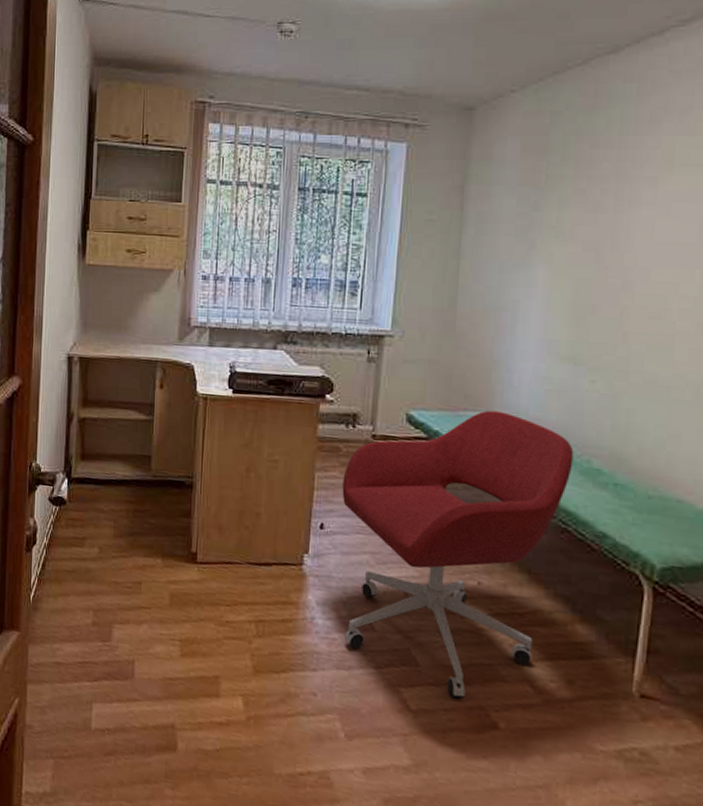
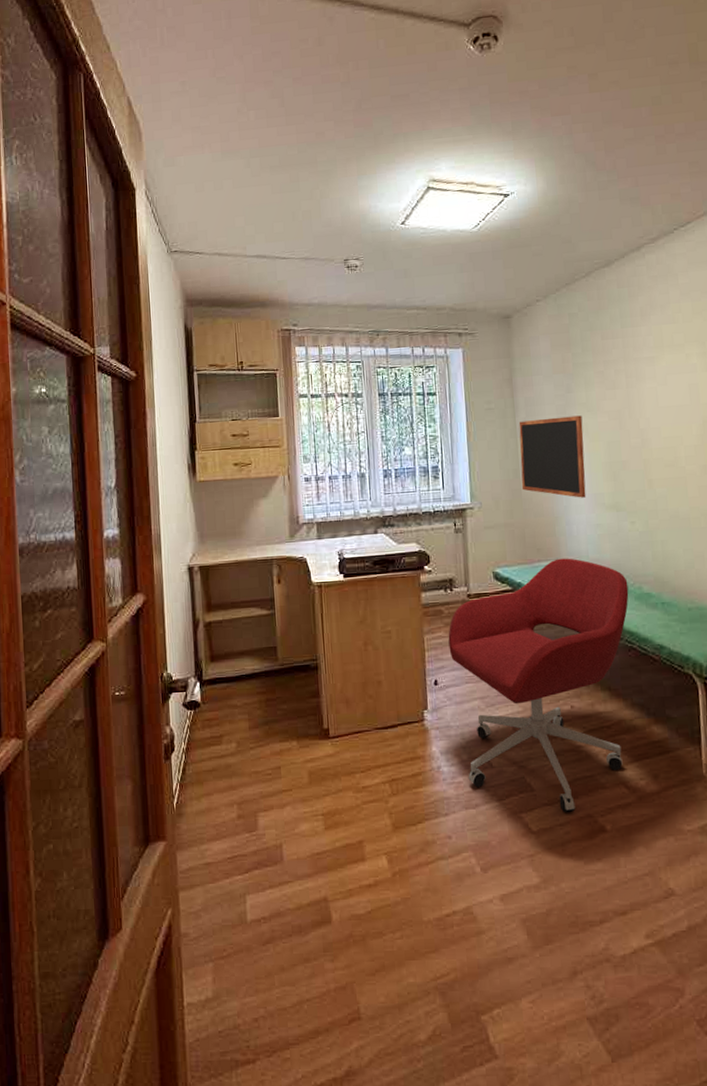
chalkboard: none [456,239,548,343] -> present [519,415,586,498]

